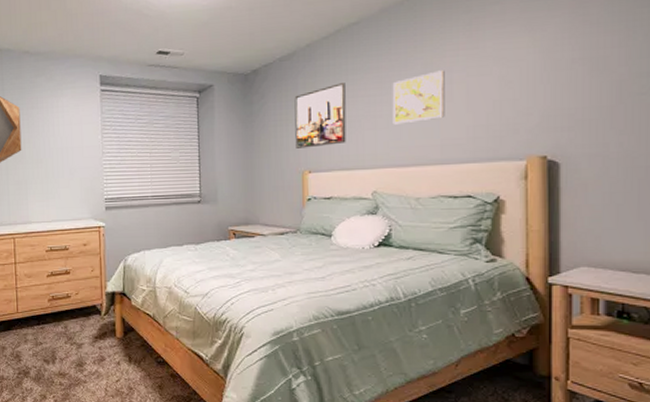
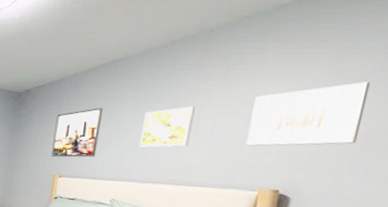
wall art: none [504,25,613,110] -> present [246,82,371,146]

